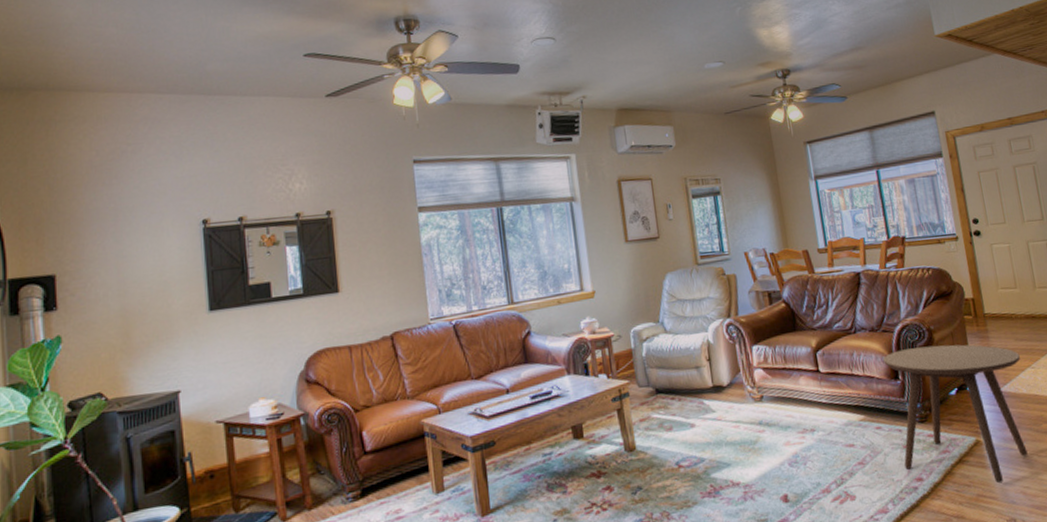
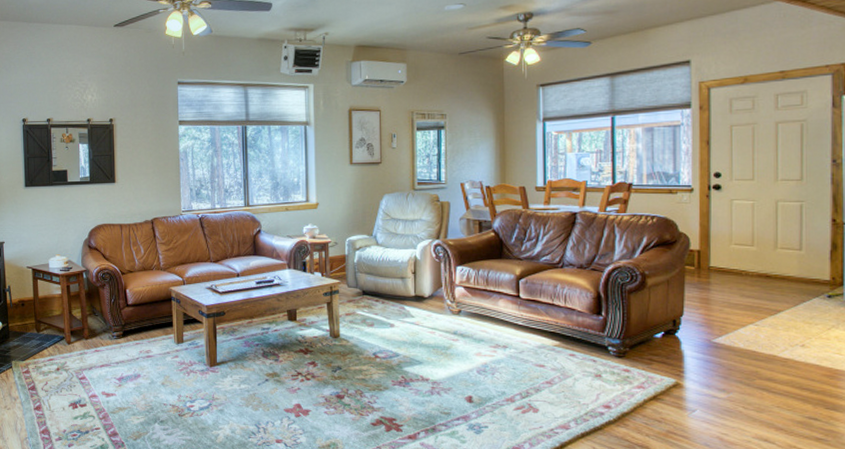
side table: present [883,344,1028,484] -> none [588,289,743,426]

